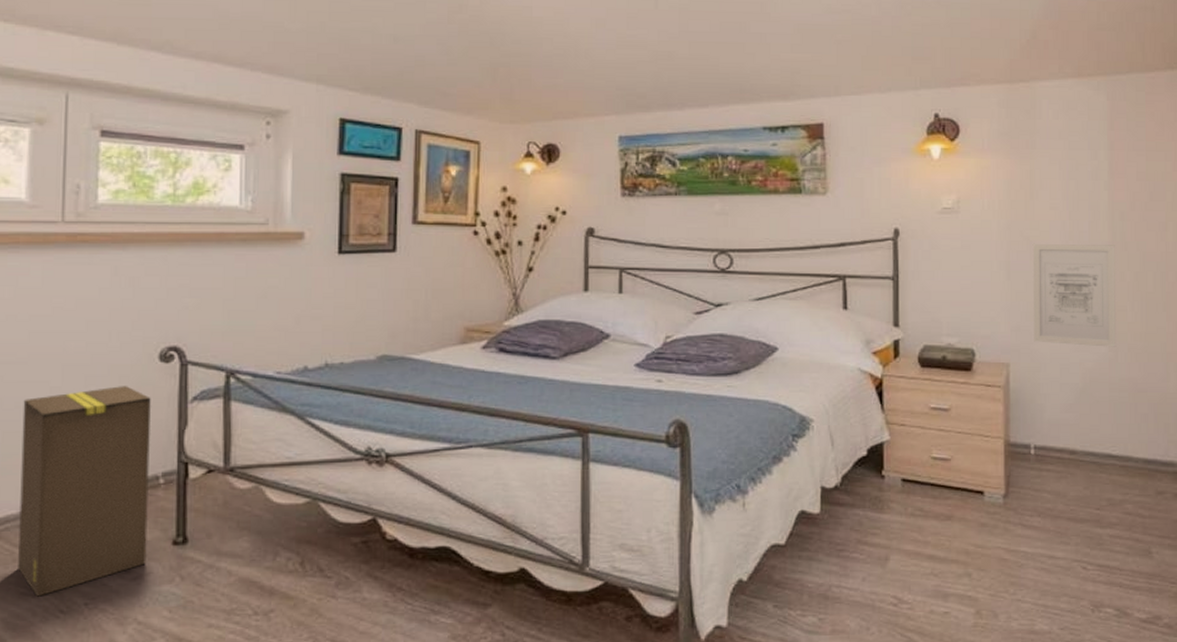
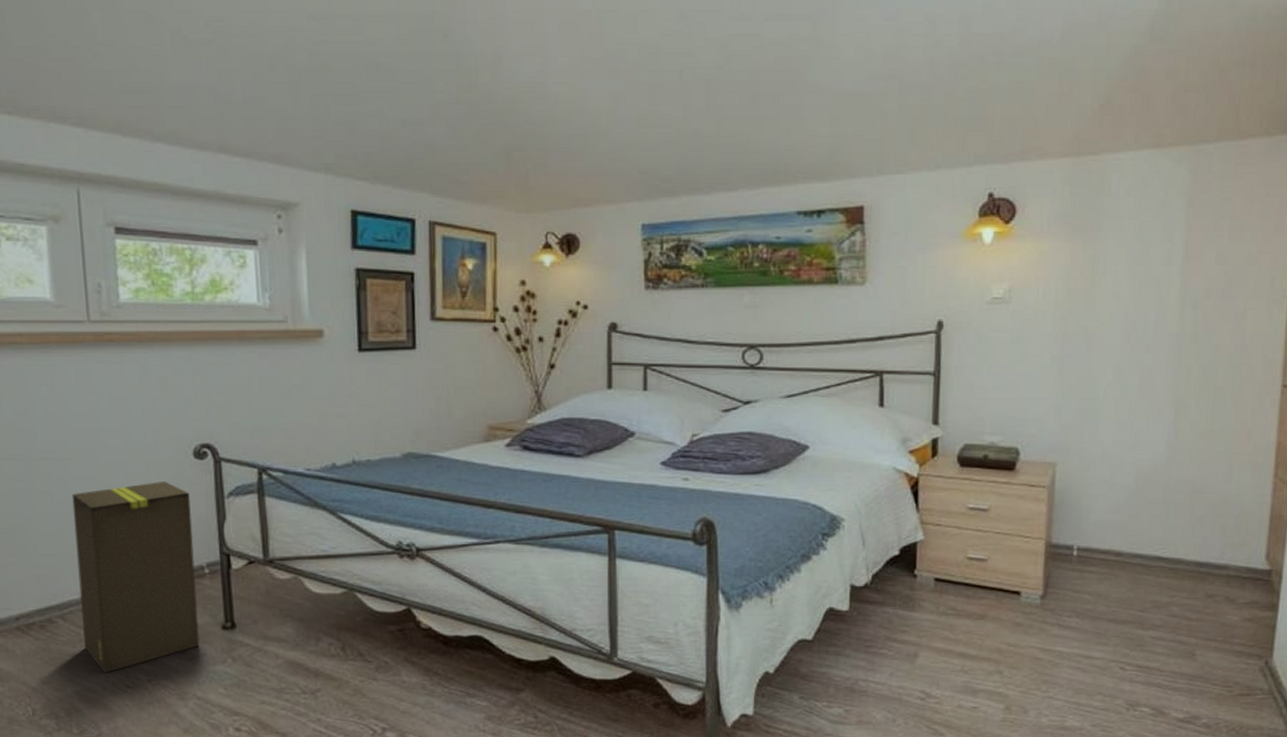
wall art: present [1032,244,1117,347] -> none [1085,336,1184,446]

